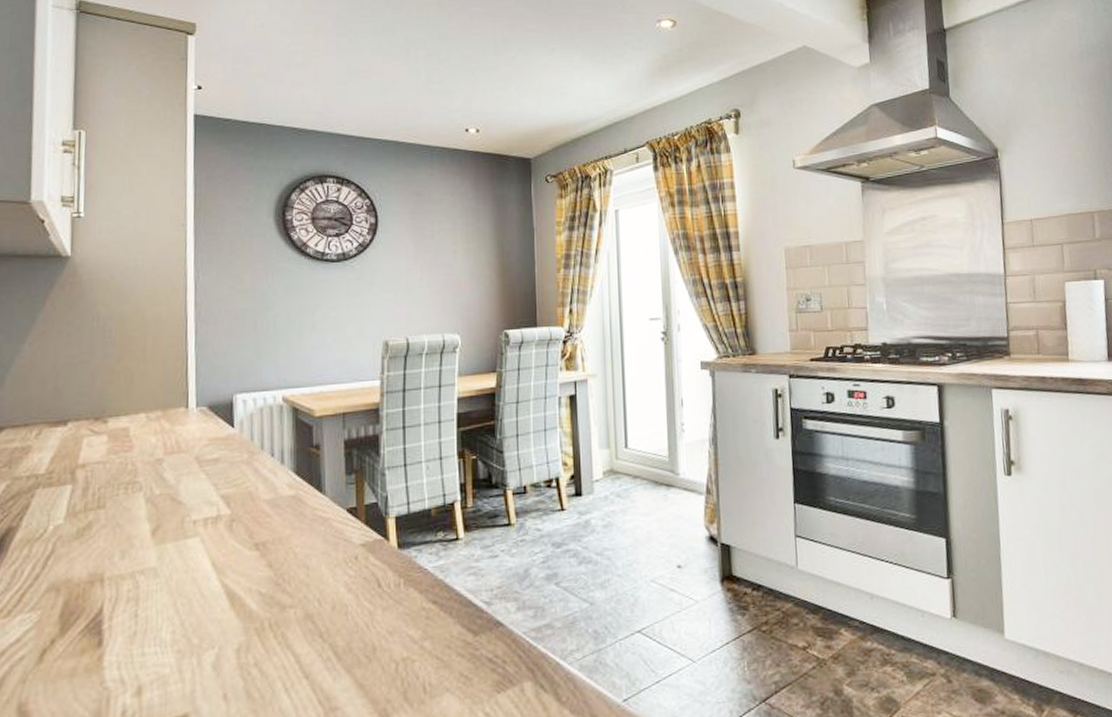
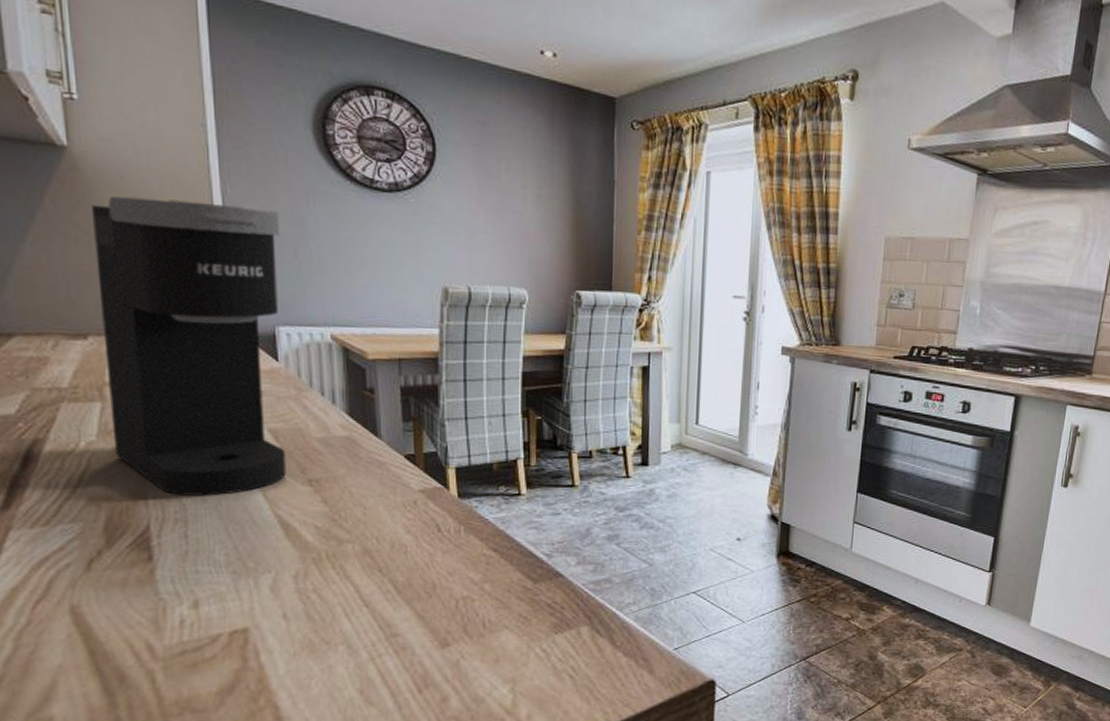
coffee maker: none [79,289,243,573] -> present [92,196,286,496]

